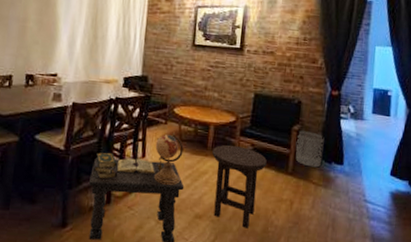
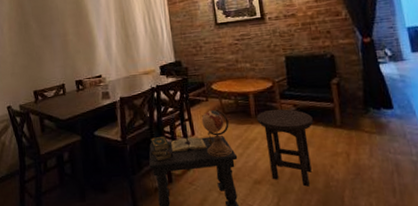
waste bin: present [295,130,324,168] -> none [338,82,370,117]

